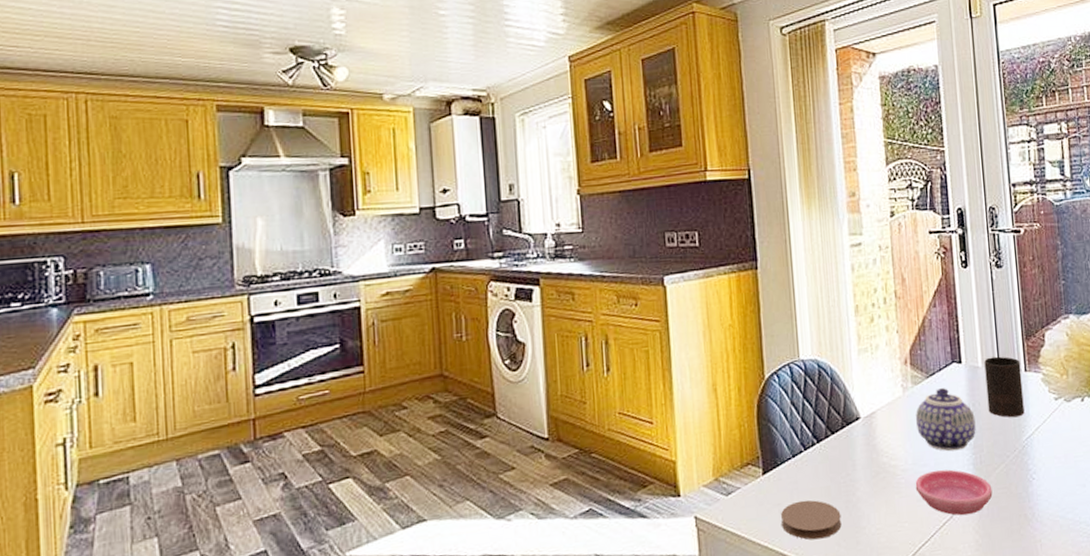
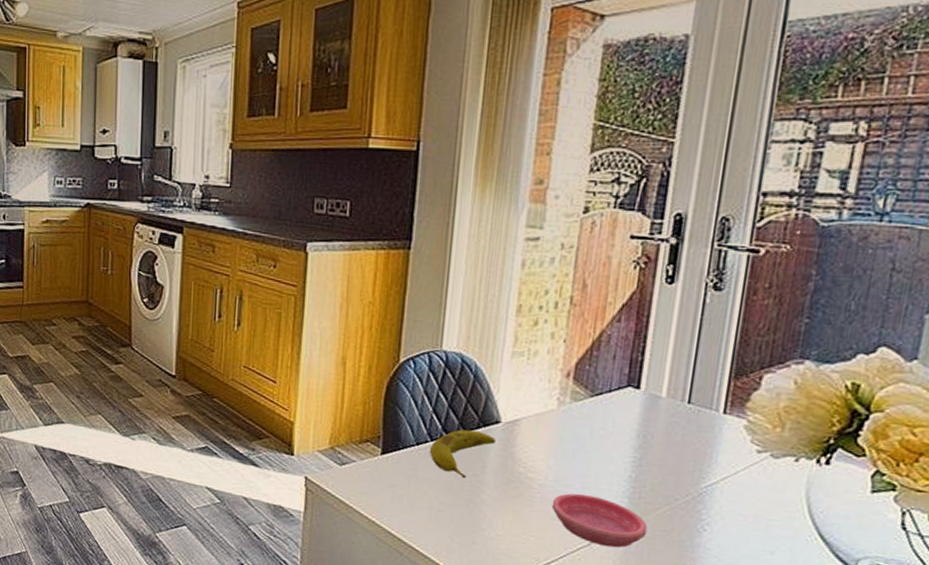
coaster: present [781,499,842,540] -> none [393,487,460,529]
fruit: none [804,430,859,480] -> present [429,429,496,478]
teapot: present [916,388,976,451] -> none [567,410,644,480]
cup: present [984,356,1025,418] -> none [662,389,720,461]

